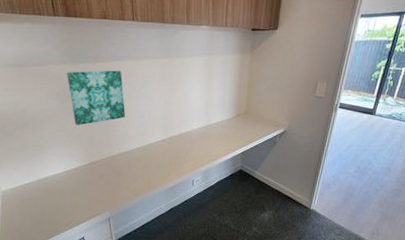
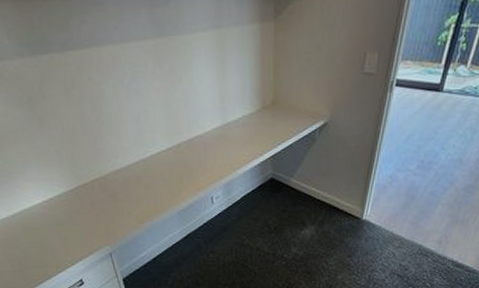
wall art: present [66,70,125,126] -> none [27,60,114,140]

